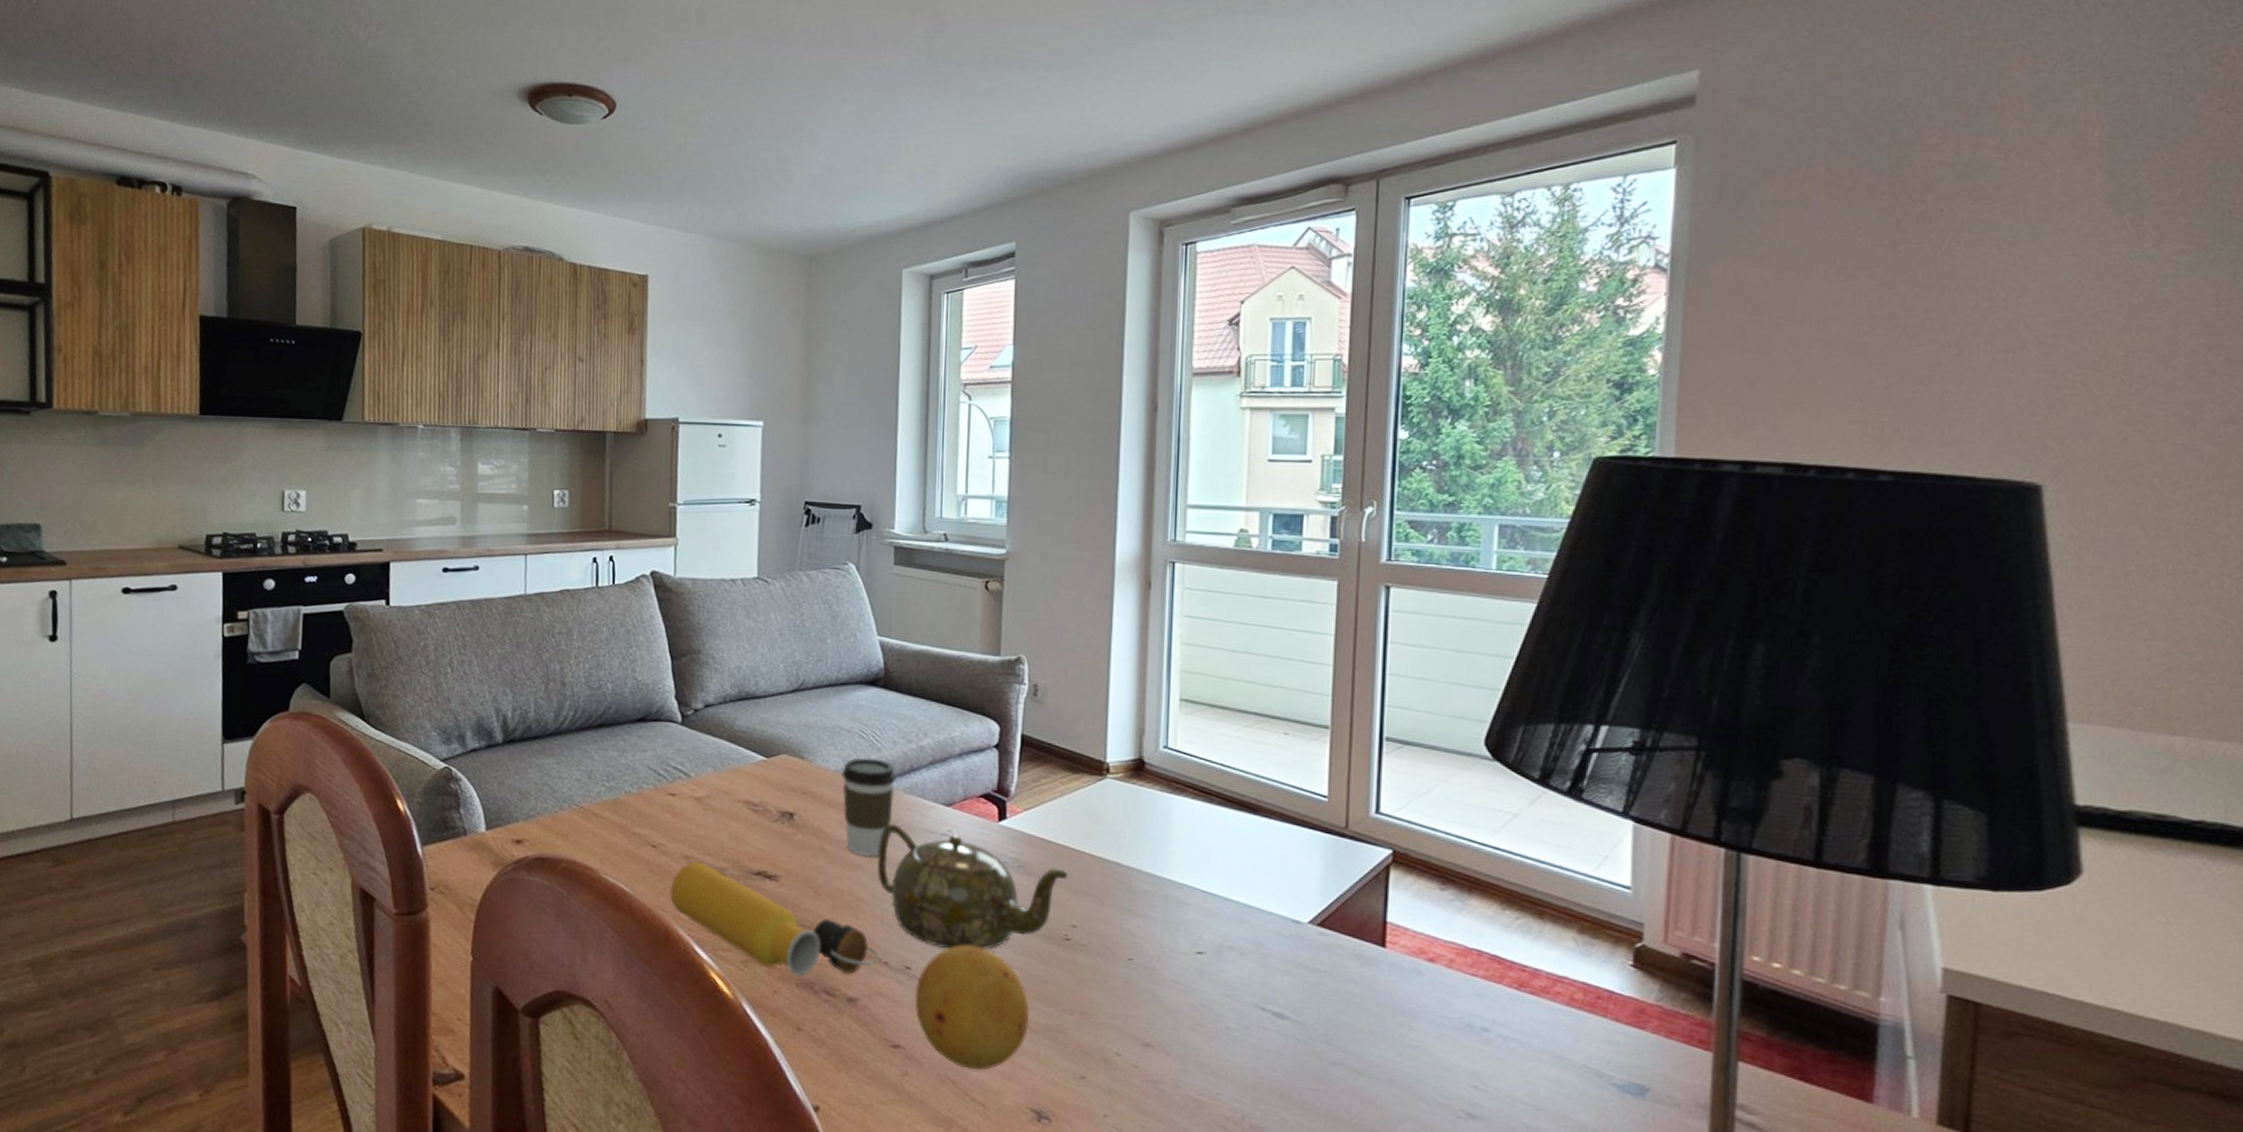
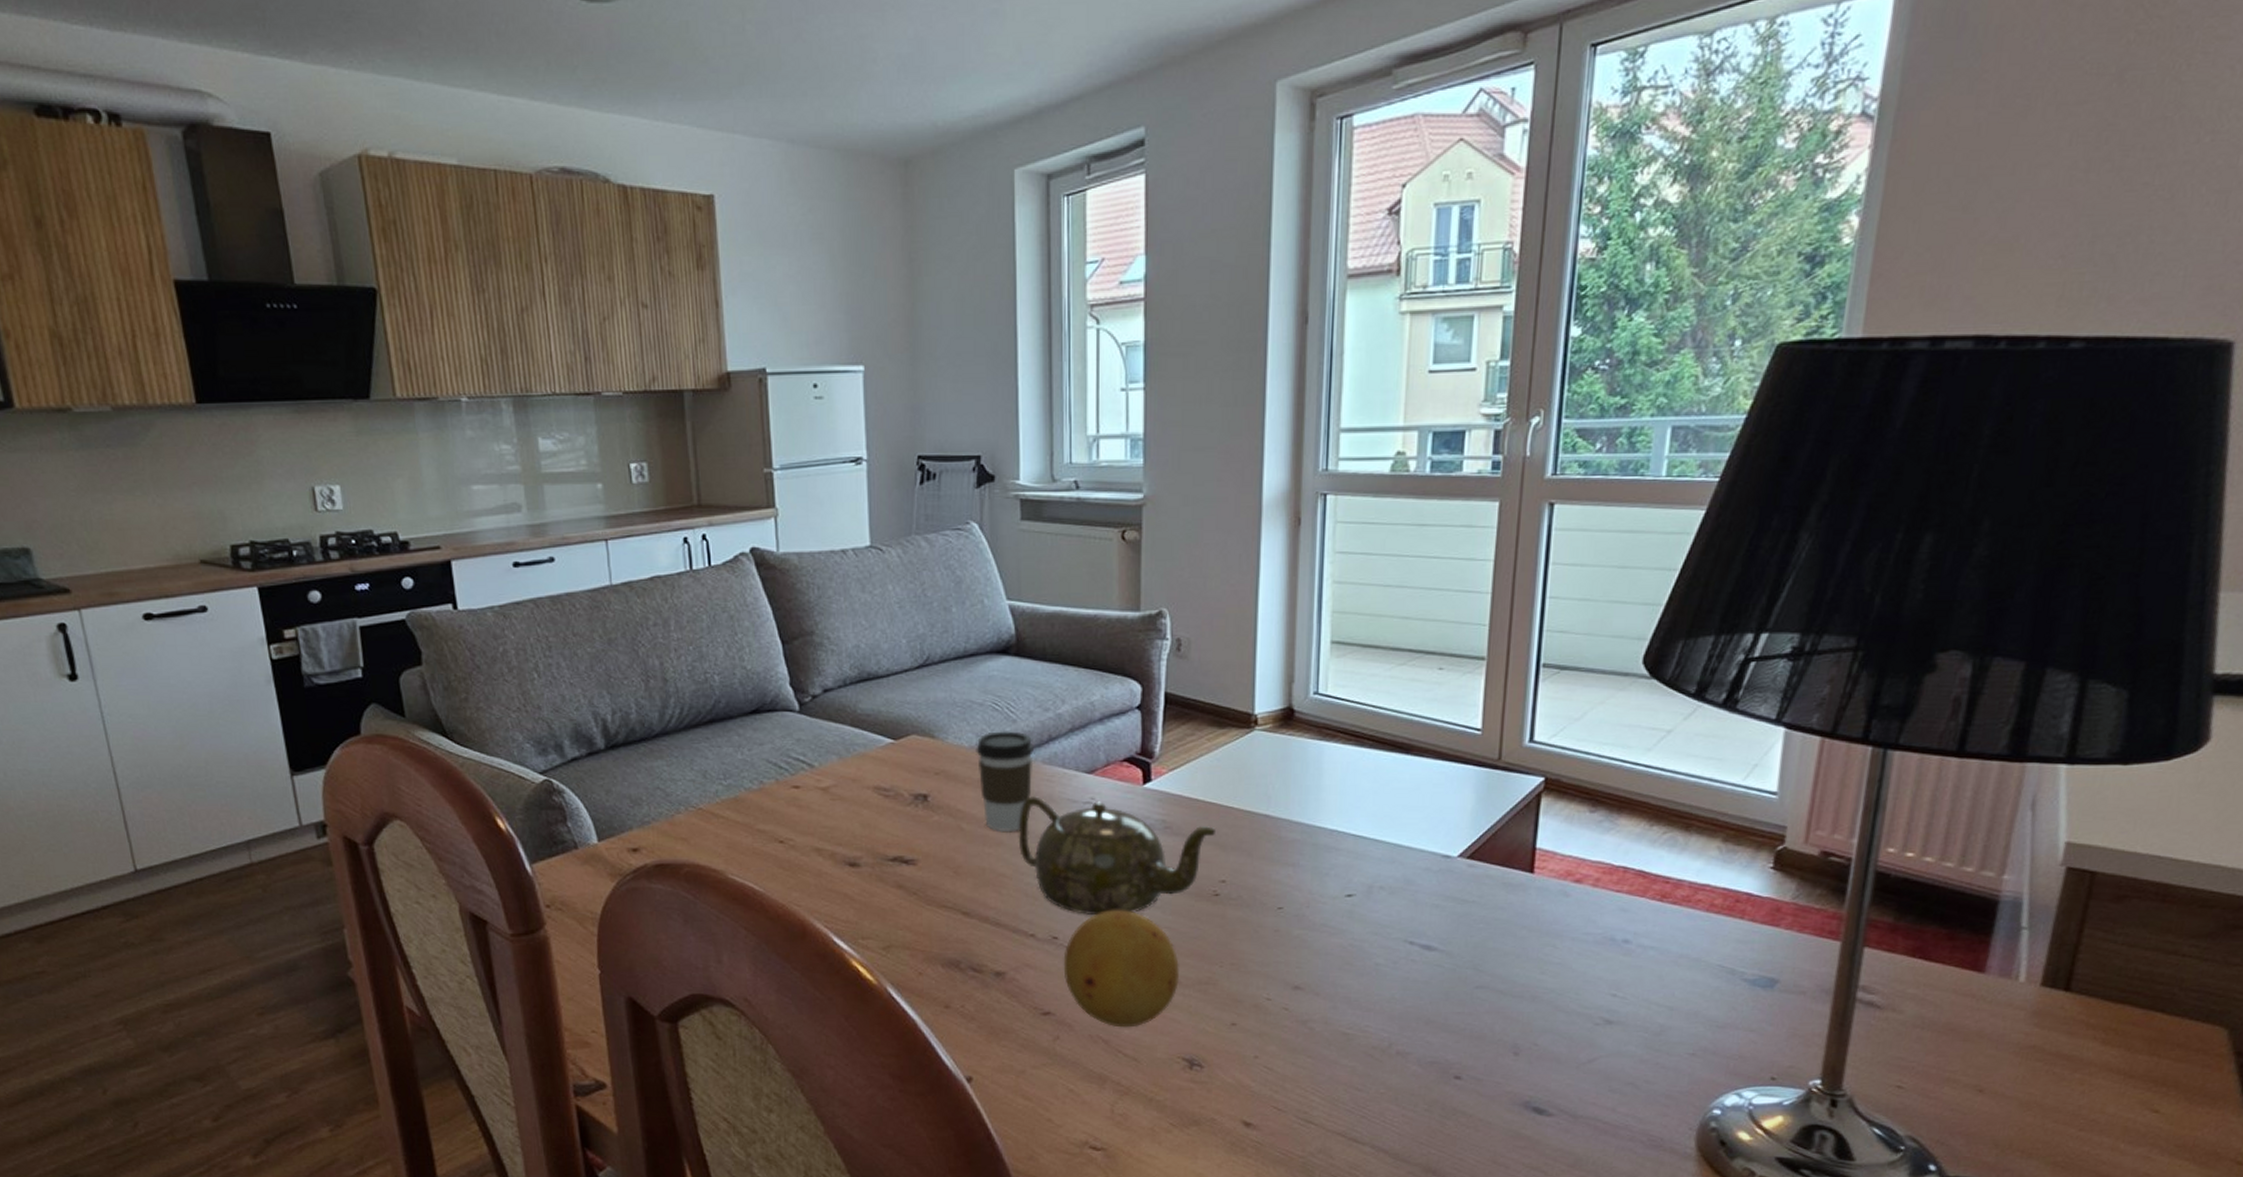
water bottle: present [670,862,879,977] -> none [802,853,1025,957]

